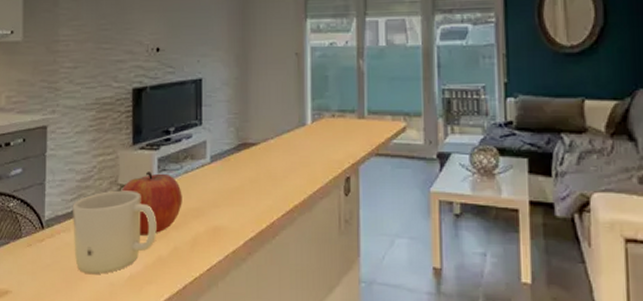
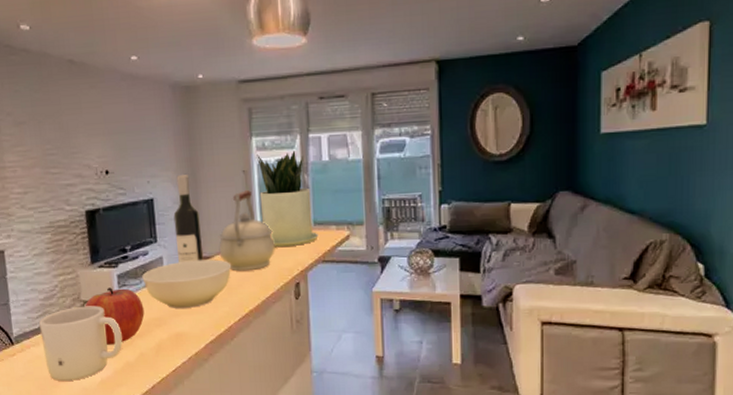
bowl: none [183,146,278,199] -> present [142,259,232,308]
bottle: none [221,55,249,149] -> present [173,175,204,263]
kettle: none [266,73,325,161] -> present [219,189,275,271]
planter: none [311,35,372,137] -> present [257,151,318,248]

